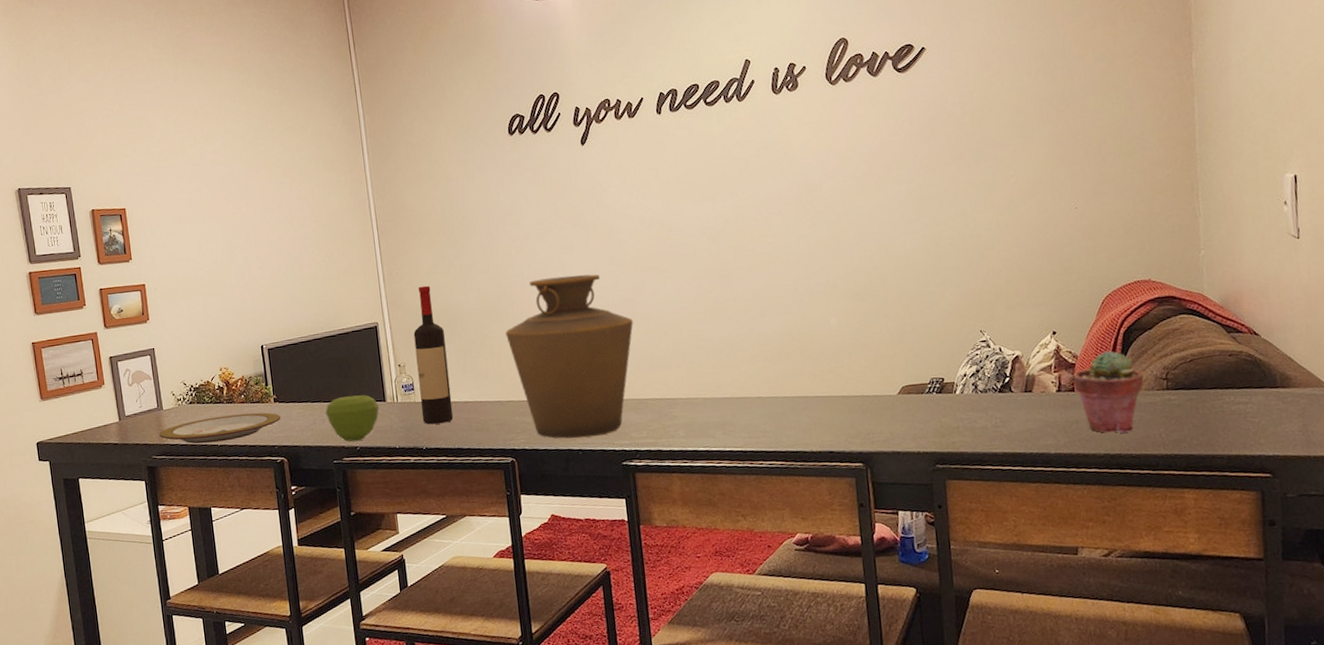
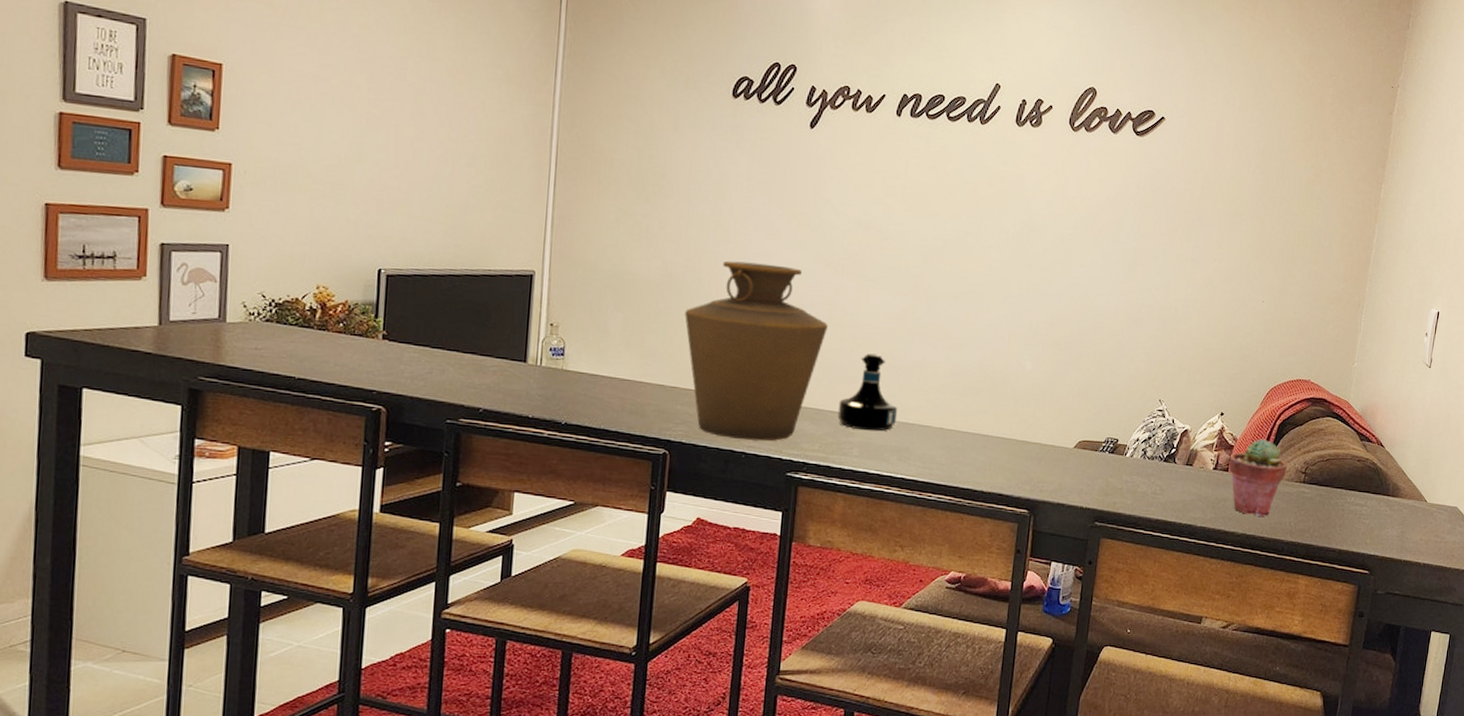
plate: present [159,412,281,444] -> none [214,342,387,375]
apple: present [325,393,379,442] -> none [447,345,517,402]
wine bottle: present [413,285,454,425] -> none [567,240,615,399]
tequila bottle: none [657,338,715,412] -> present [837,353,898,432]

